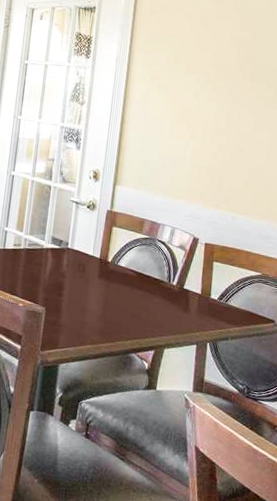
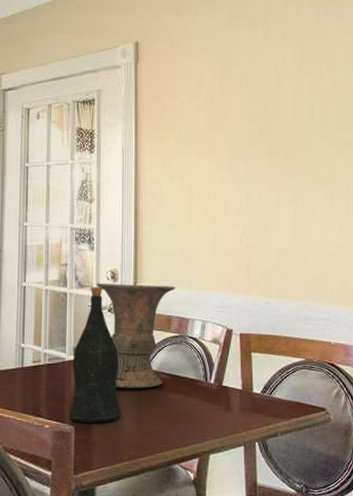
wine bottle: none [41,183,92,308] -> present [69,286,121,423]
vase: none [79,180,152,282] -> present [96,283,176,389]

